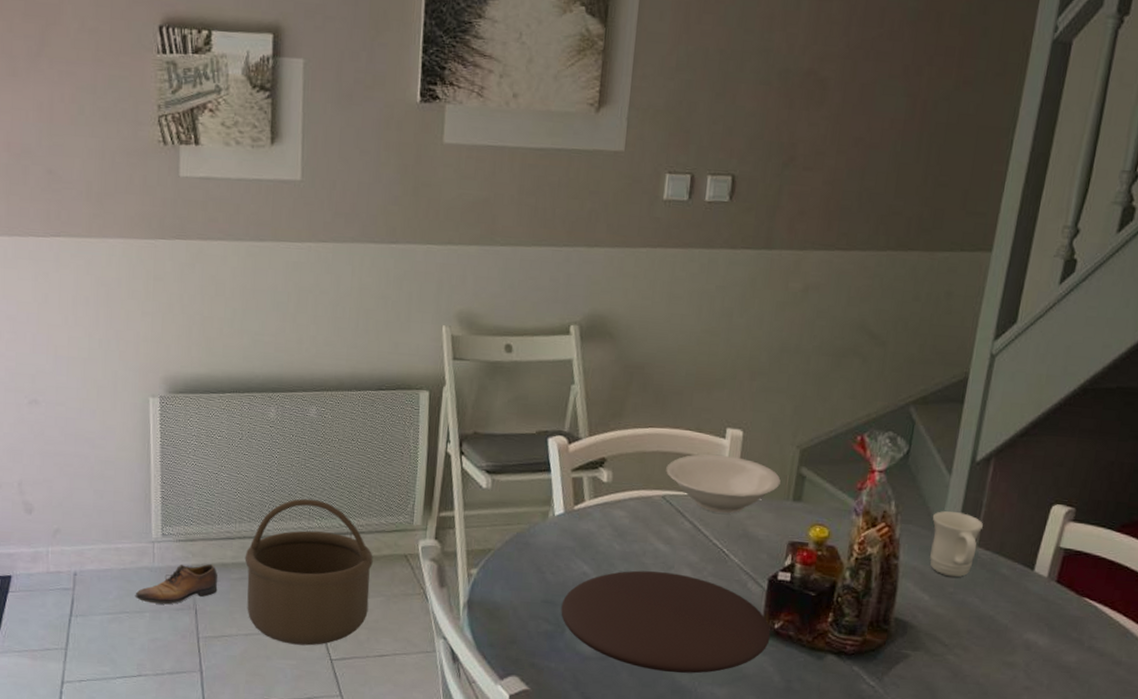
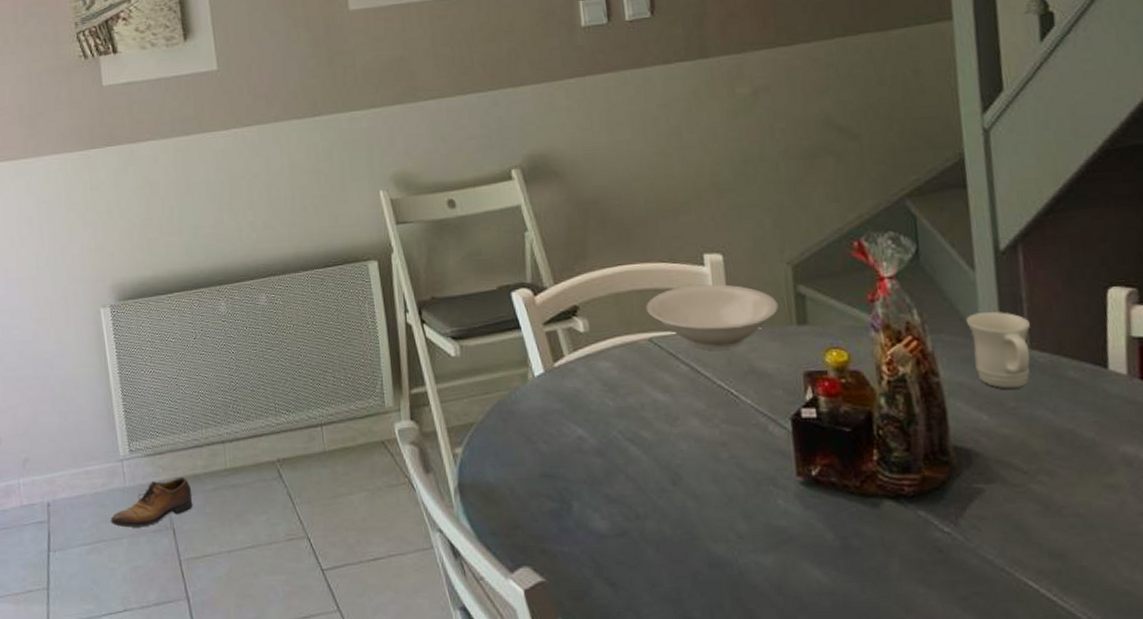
basket: present [244,498,373,646] -> none [216,392,353,557]
placemat: present [561,570,771,674] -> none [562,425,811,542]

